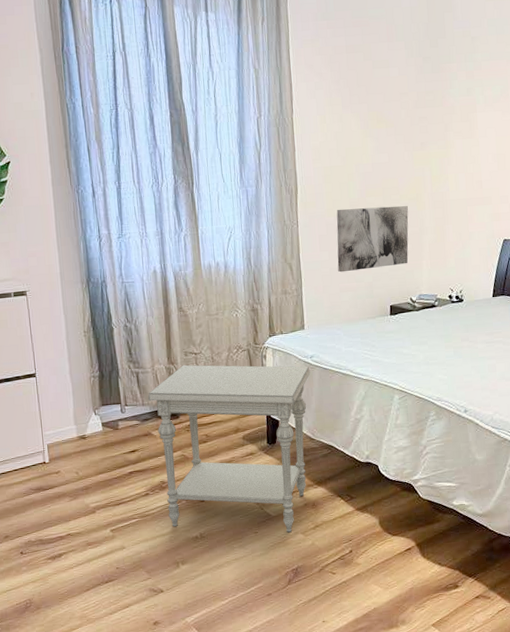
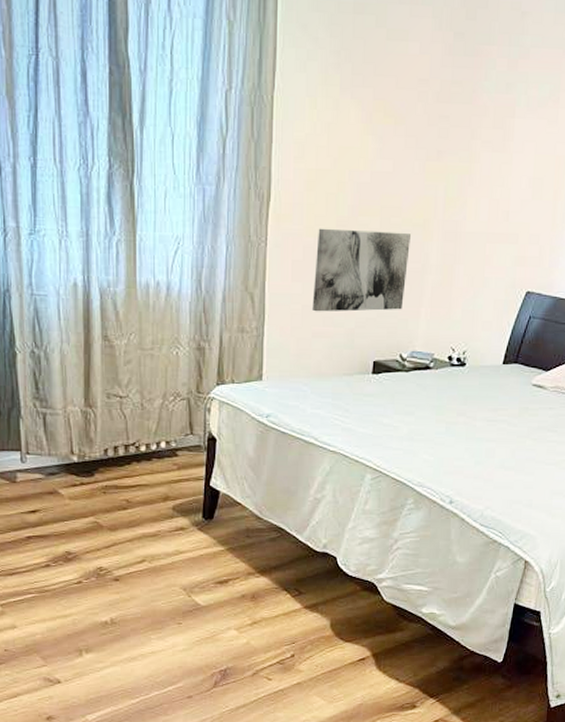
side table: present [147,364,311,533] -> none [56,410,265,627]

